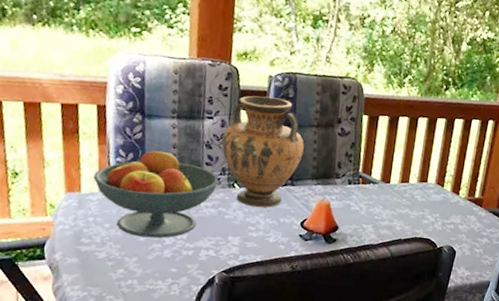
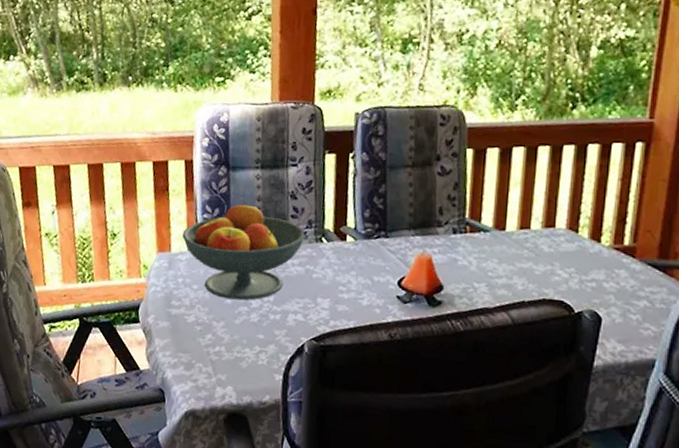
vase: present [221,95,304,208] -> none [307,136,398,265]

